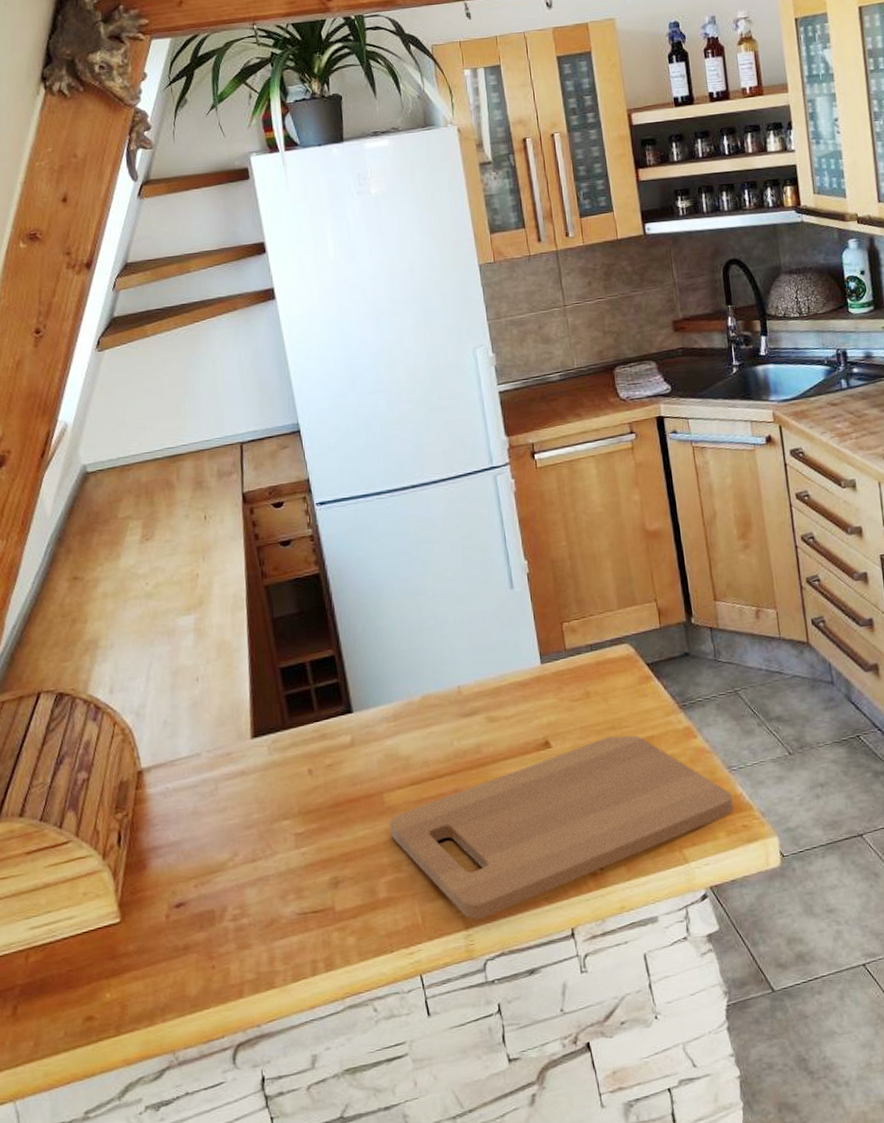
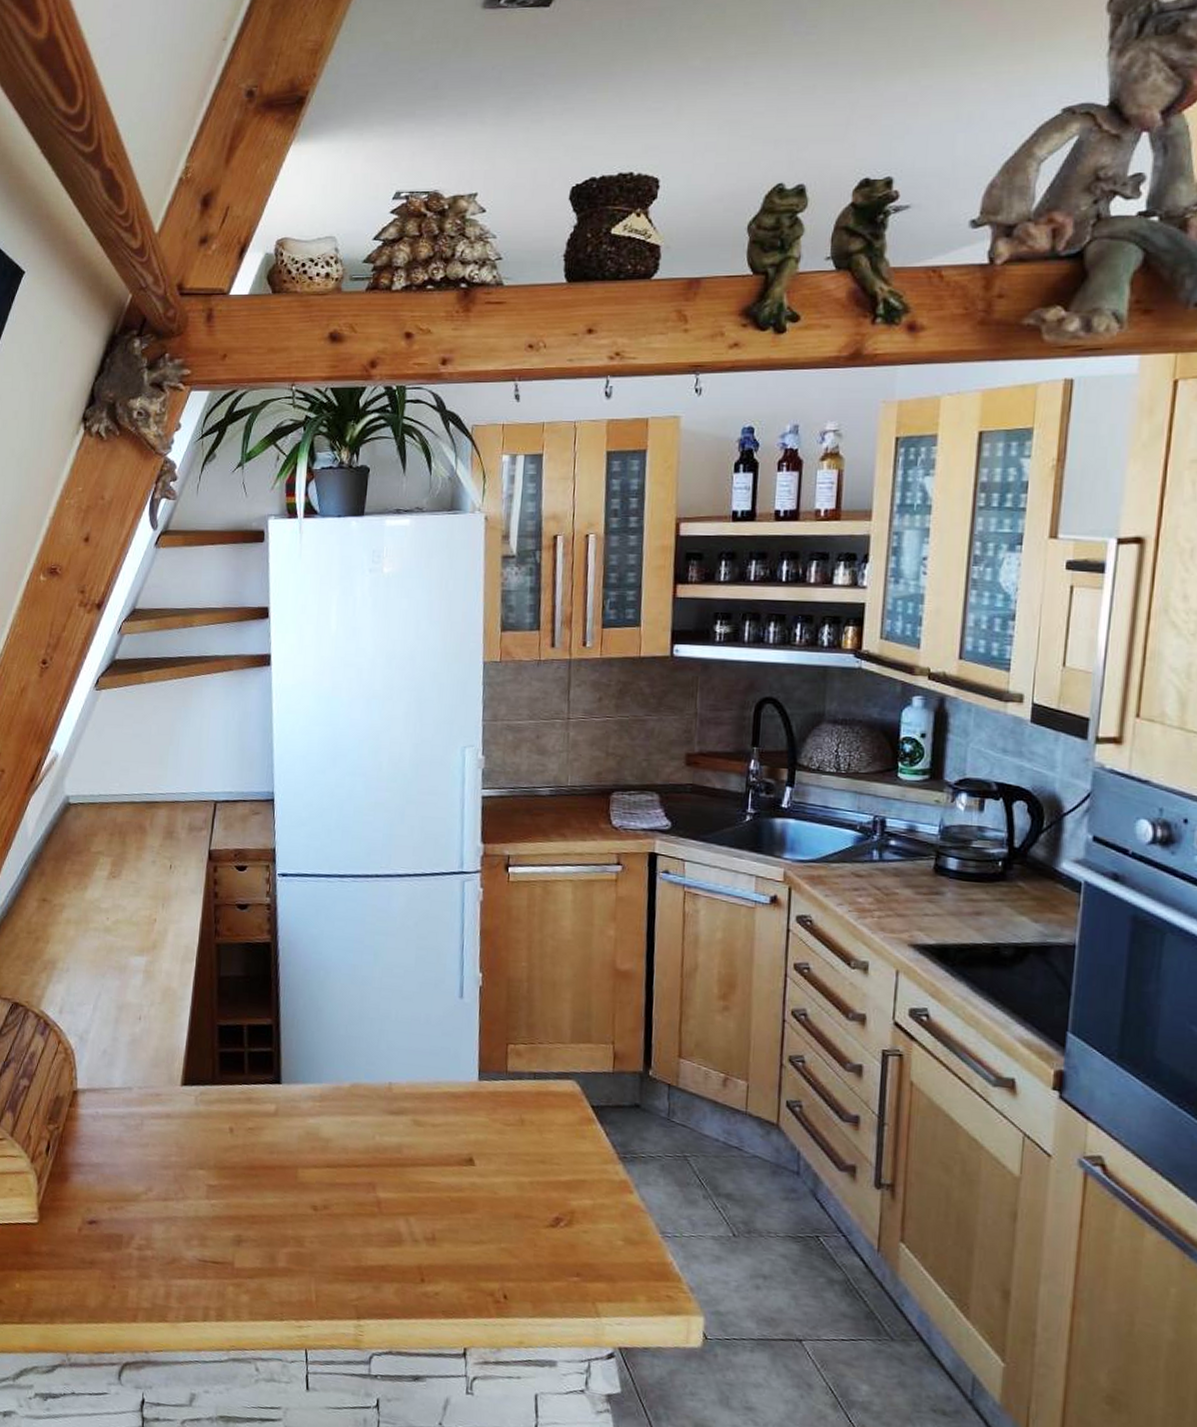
cutting board: present [389,735,734,920] -> none [298,1169,661,1314]

